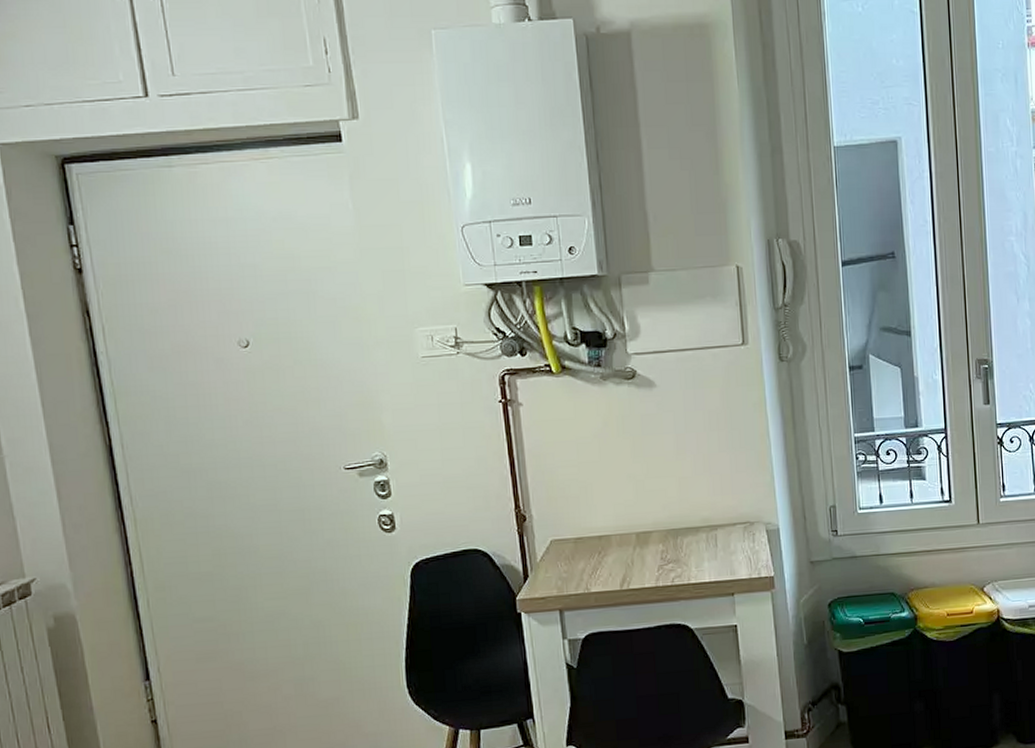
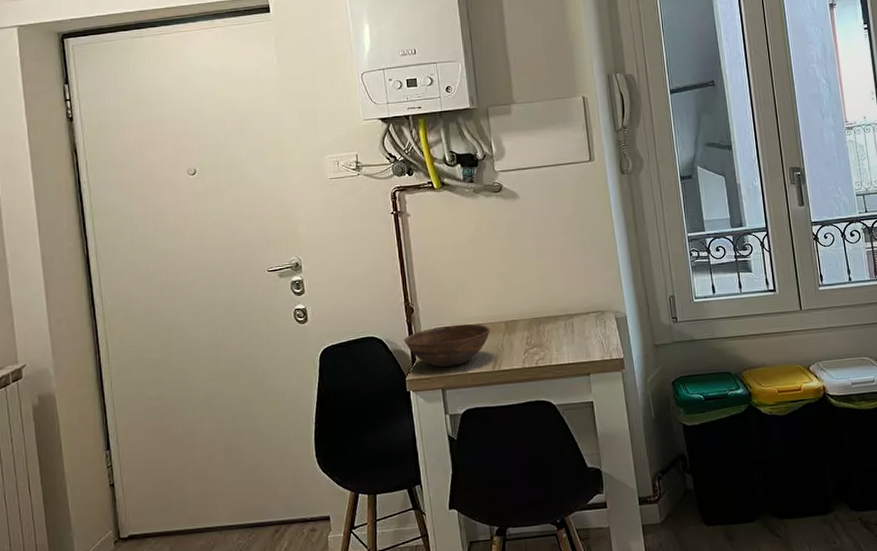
bowl: none [513,535,618,585] -> present [403,324,490,367]

